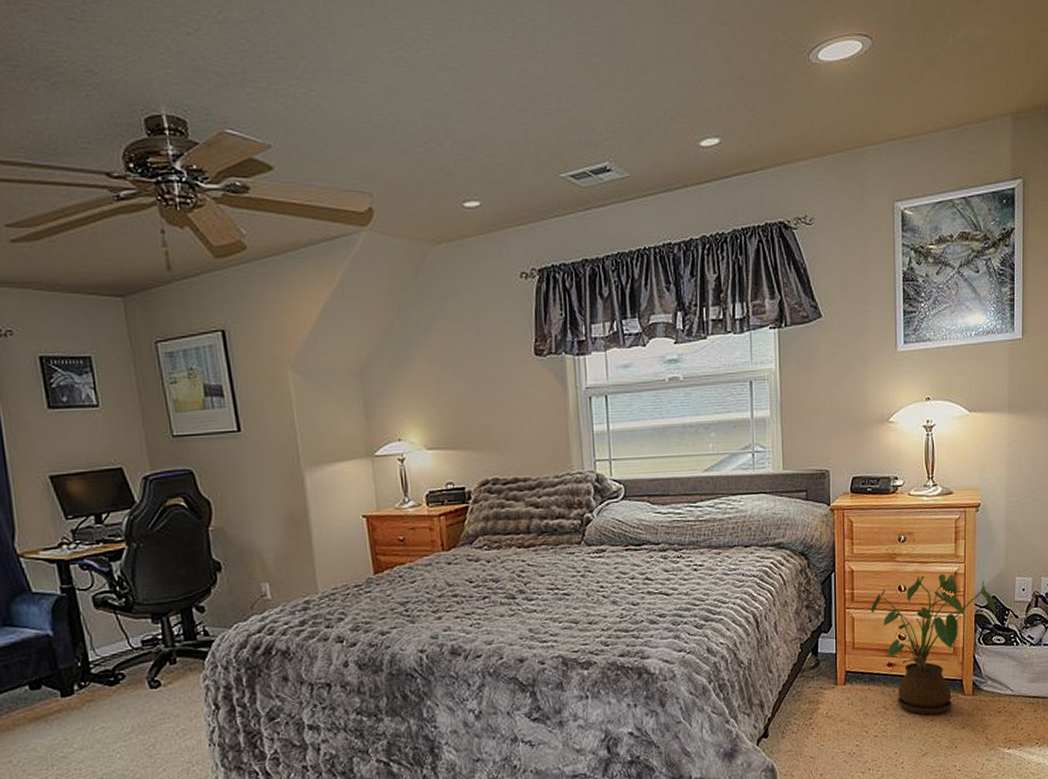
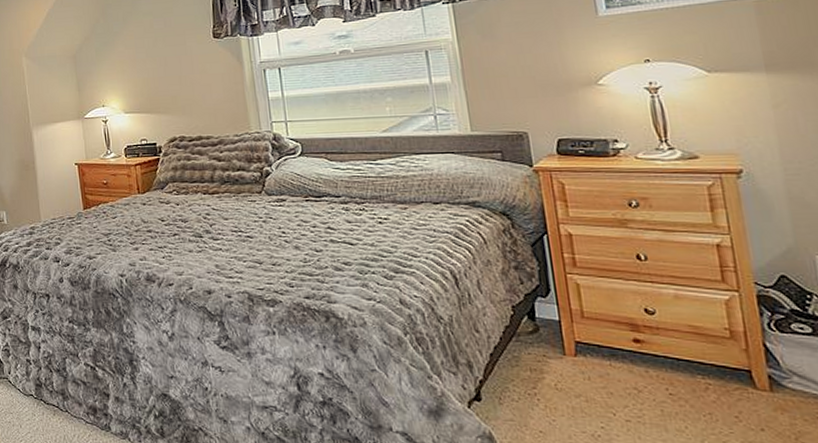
house plant: present [870,573,996,715] -> none [600,244,791,407]

